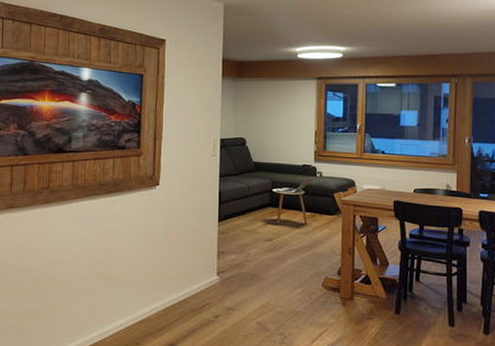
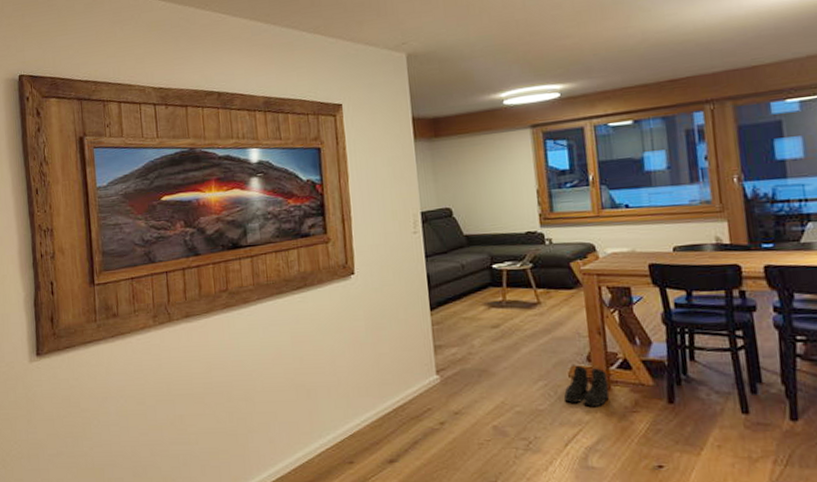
boots: none [317,277,352,312] -> present [564,365,610,406]

